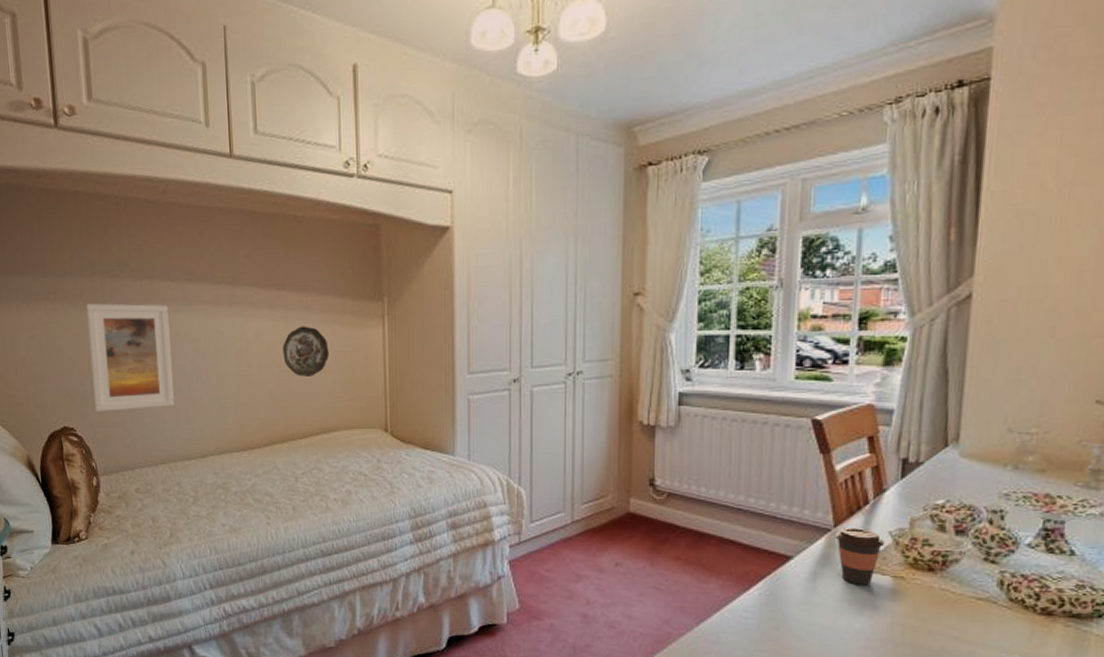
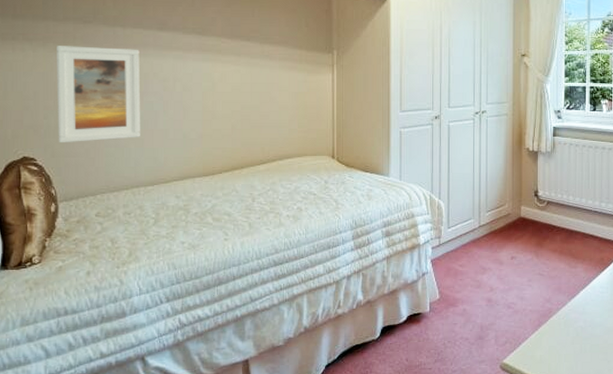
decorative plate: present [283,326,329,376] -> none [245,71,286,113]

